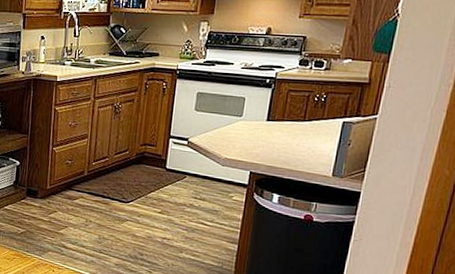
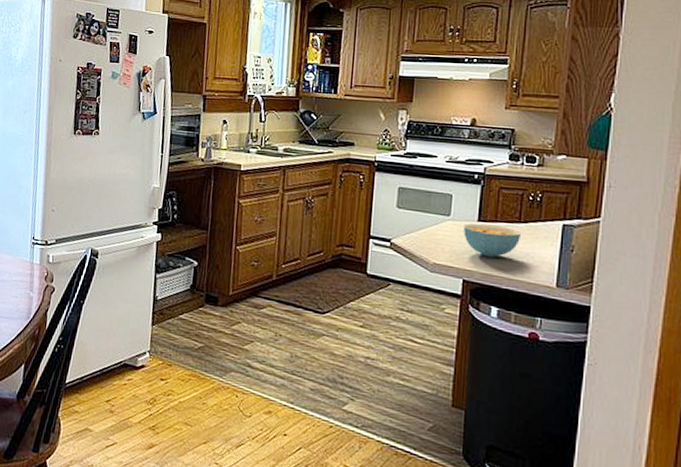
cereal bowl: none [253,122,304,153] -> present [464,223,521,258]

